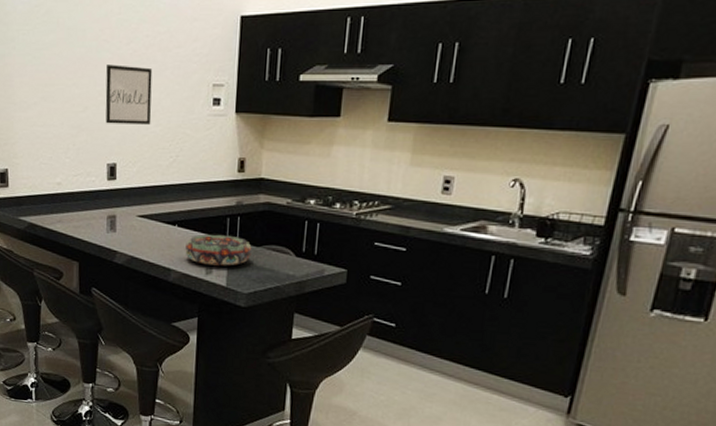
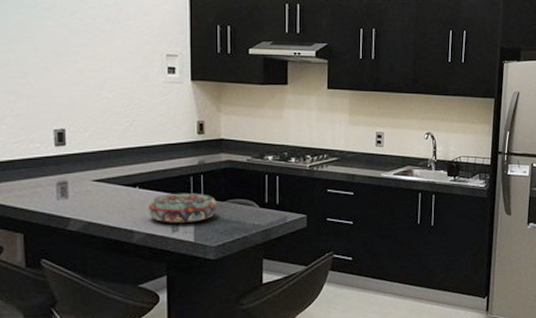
wall art: present [105,65,153,125] -> none [48,32,103,91]

